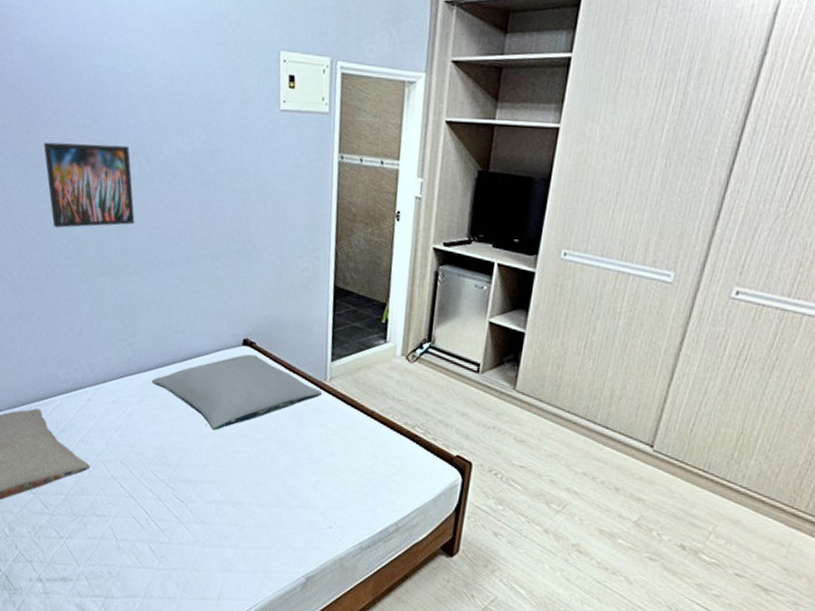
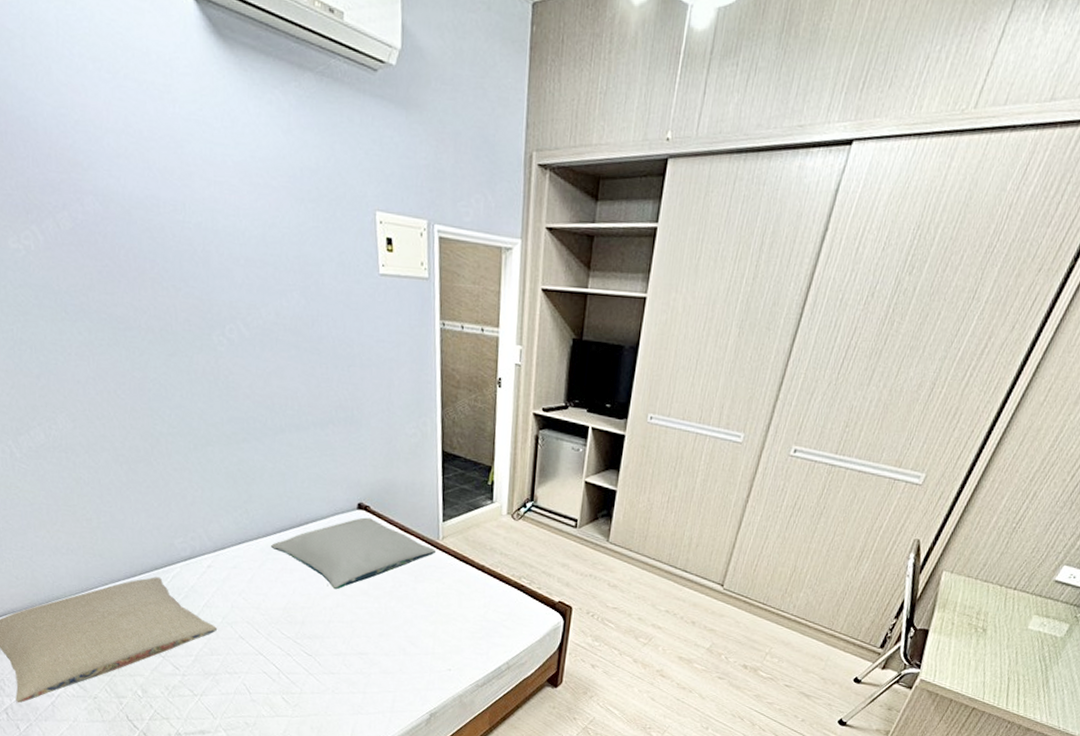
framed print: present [44,142,135,228] -> none [132,304,238,396]

